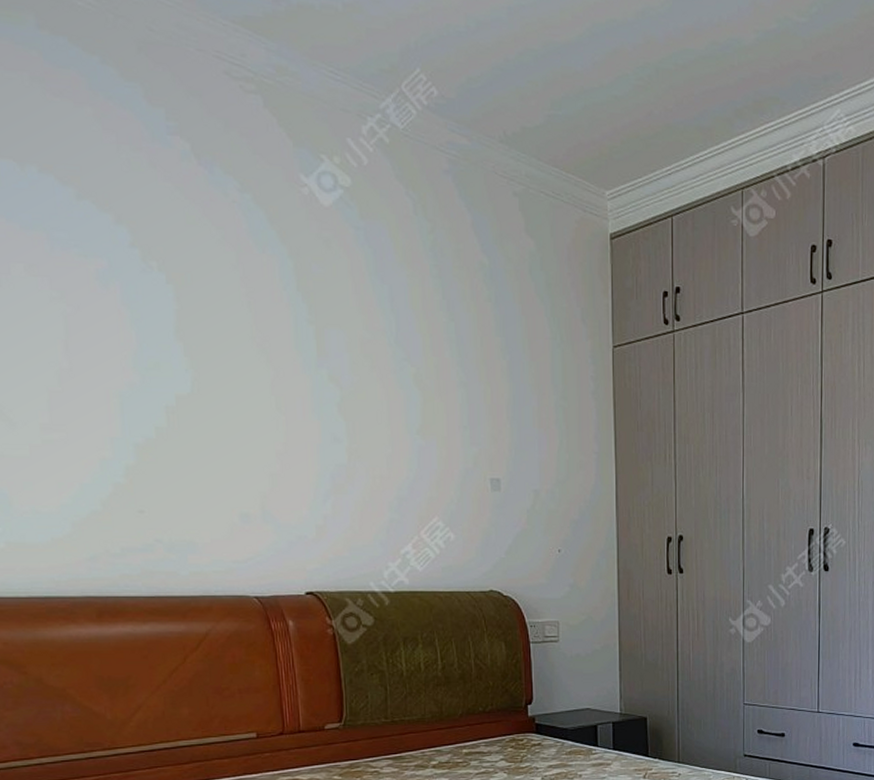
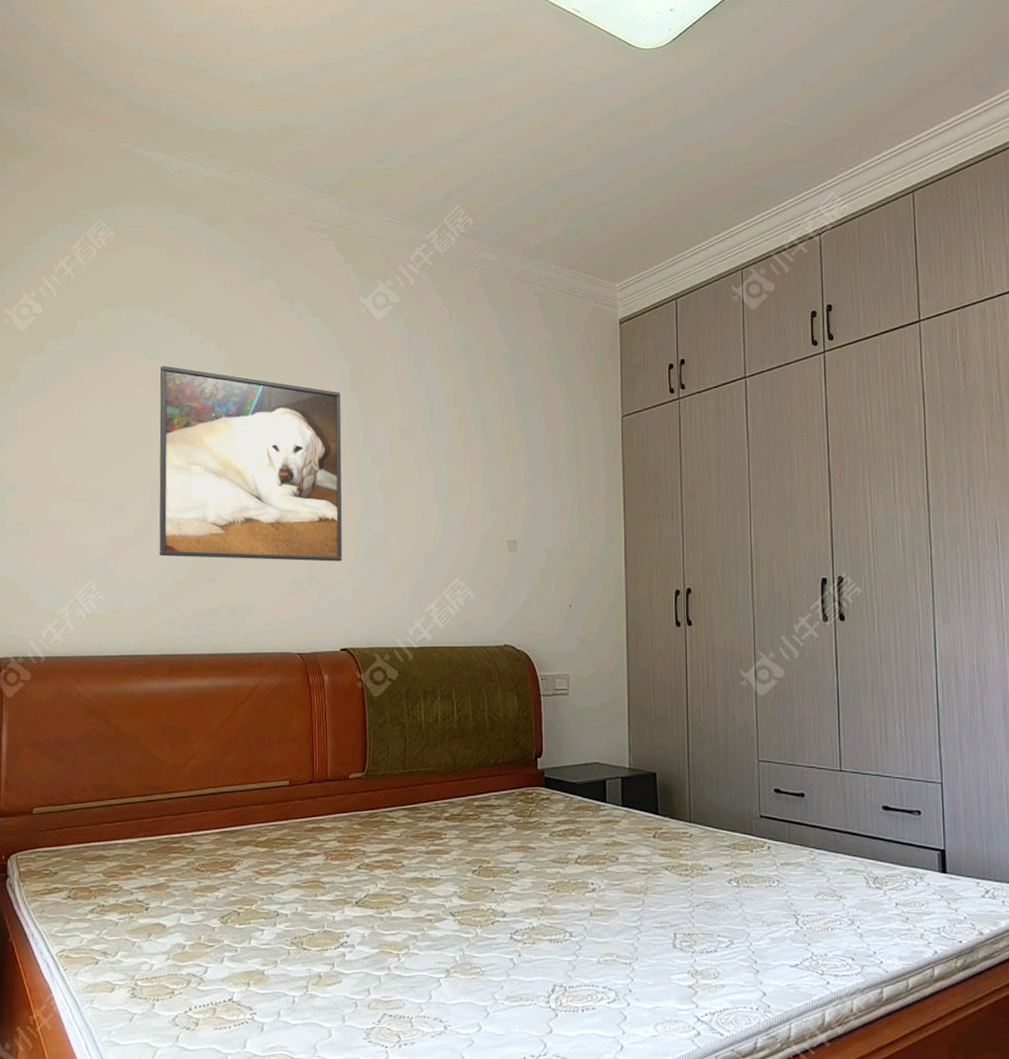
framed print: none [39,238,300,495] -> present [159,365,342,562]

